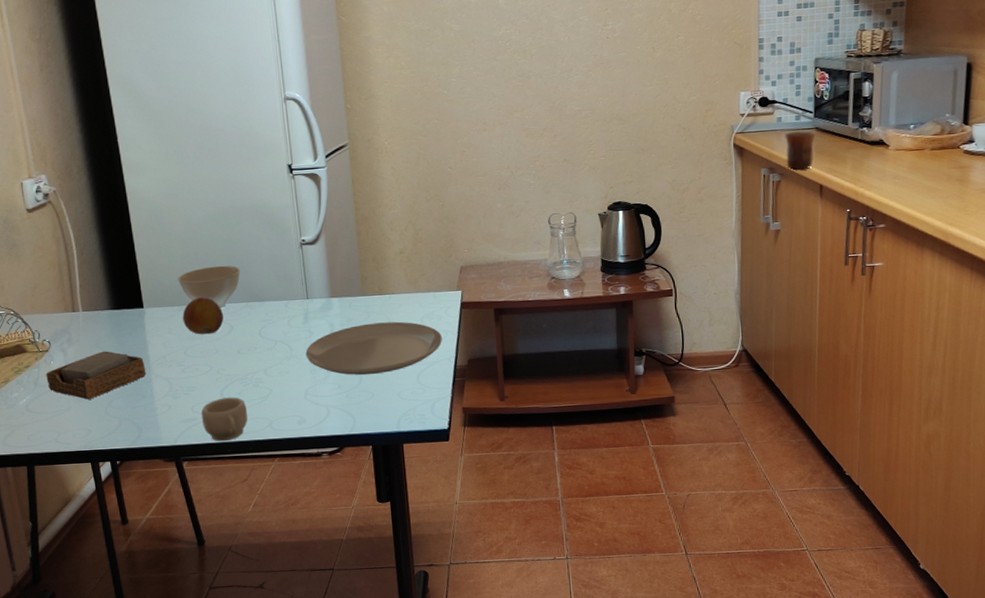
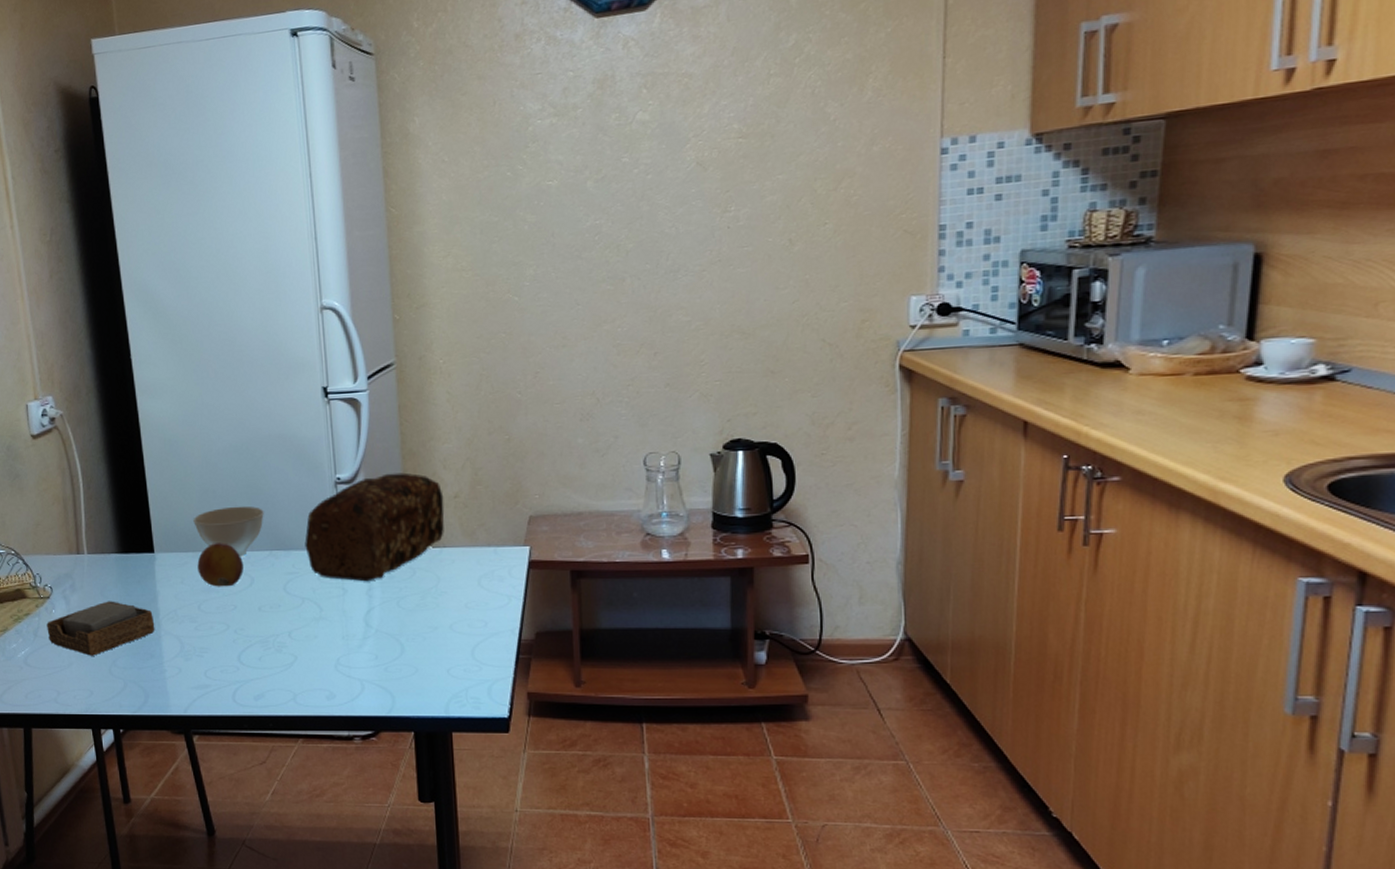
cup: present [201,397,248,442] -> none [215,662,269,715]
bread loaf: none [276,234,393,325] -> present [304,472,445,582]
plate: present [305,321,442,375] -> none [337,581,504,644]
mug: present [785,131,816,171] -> none [973,348,1019,402]

